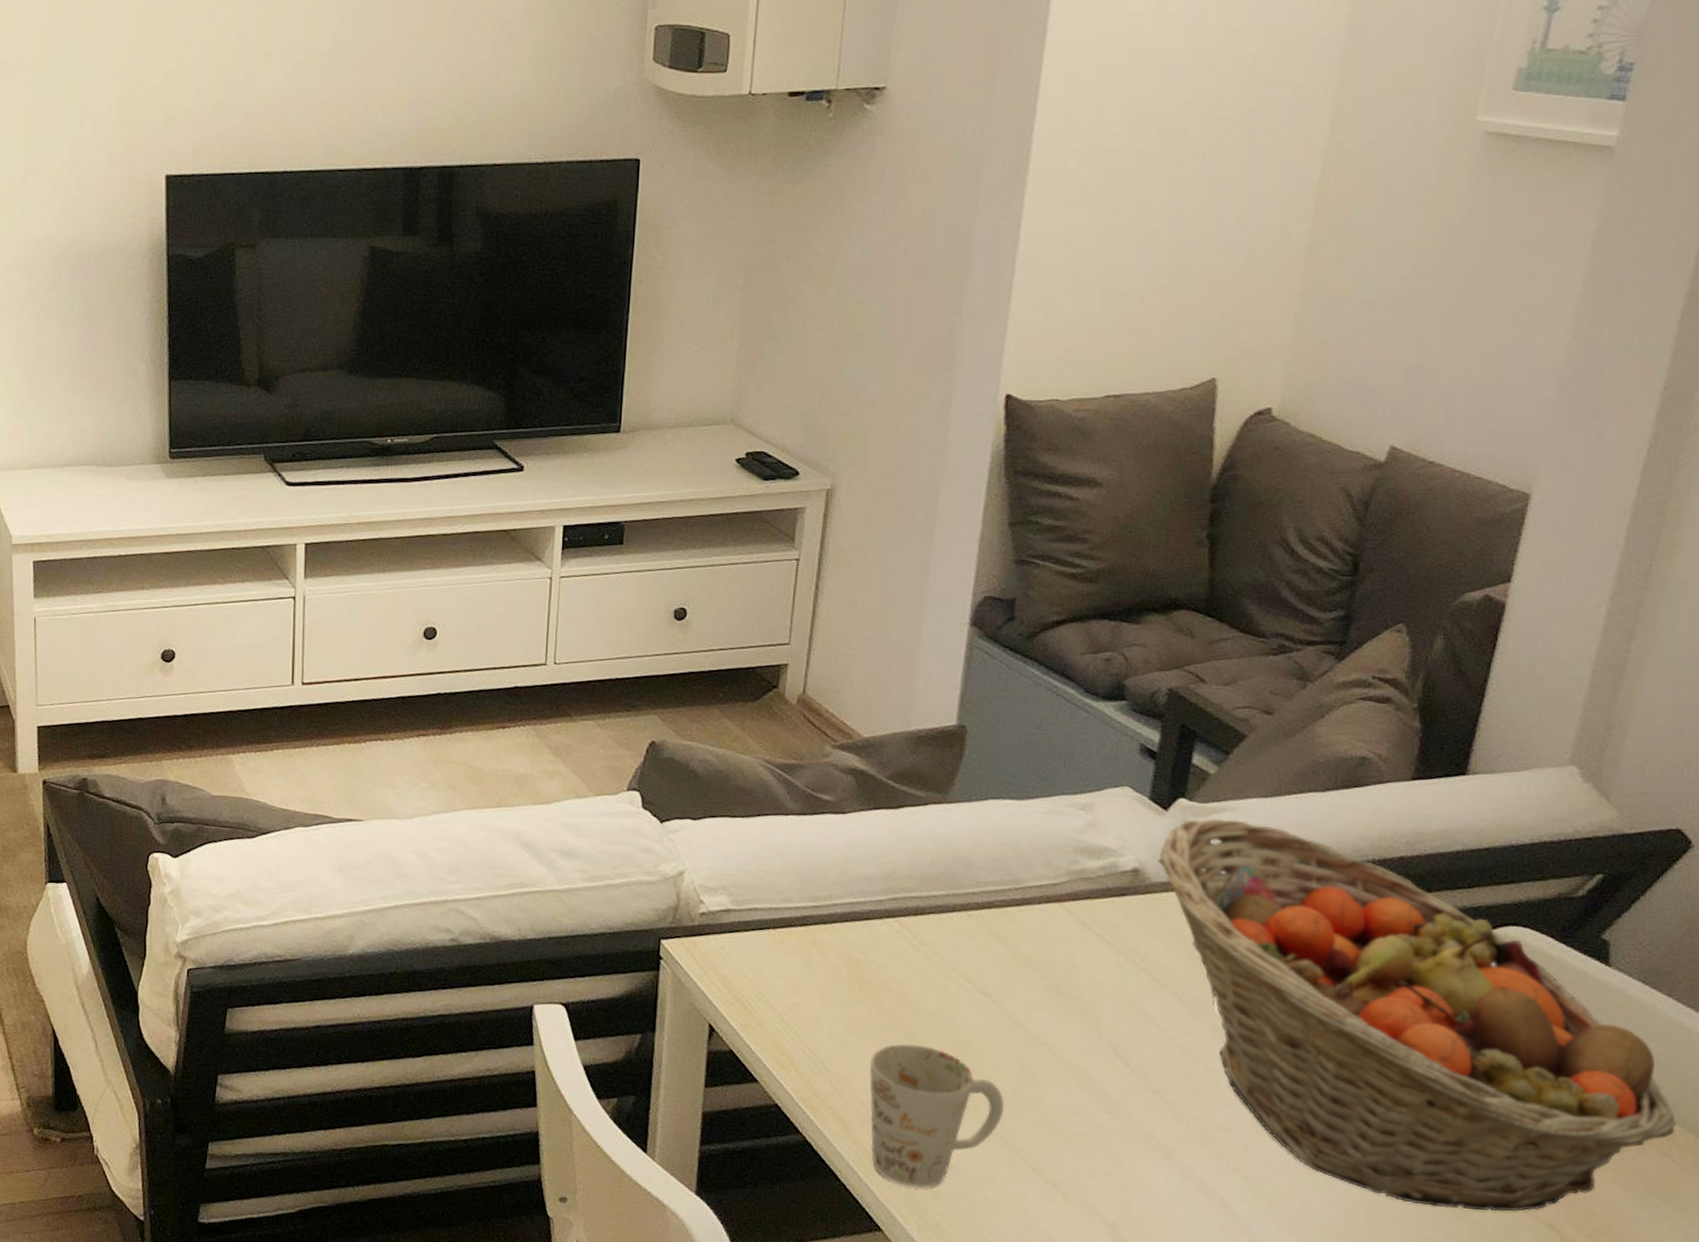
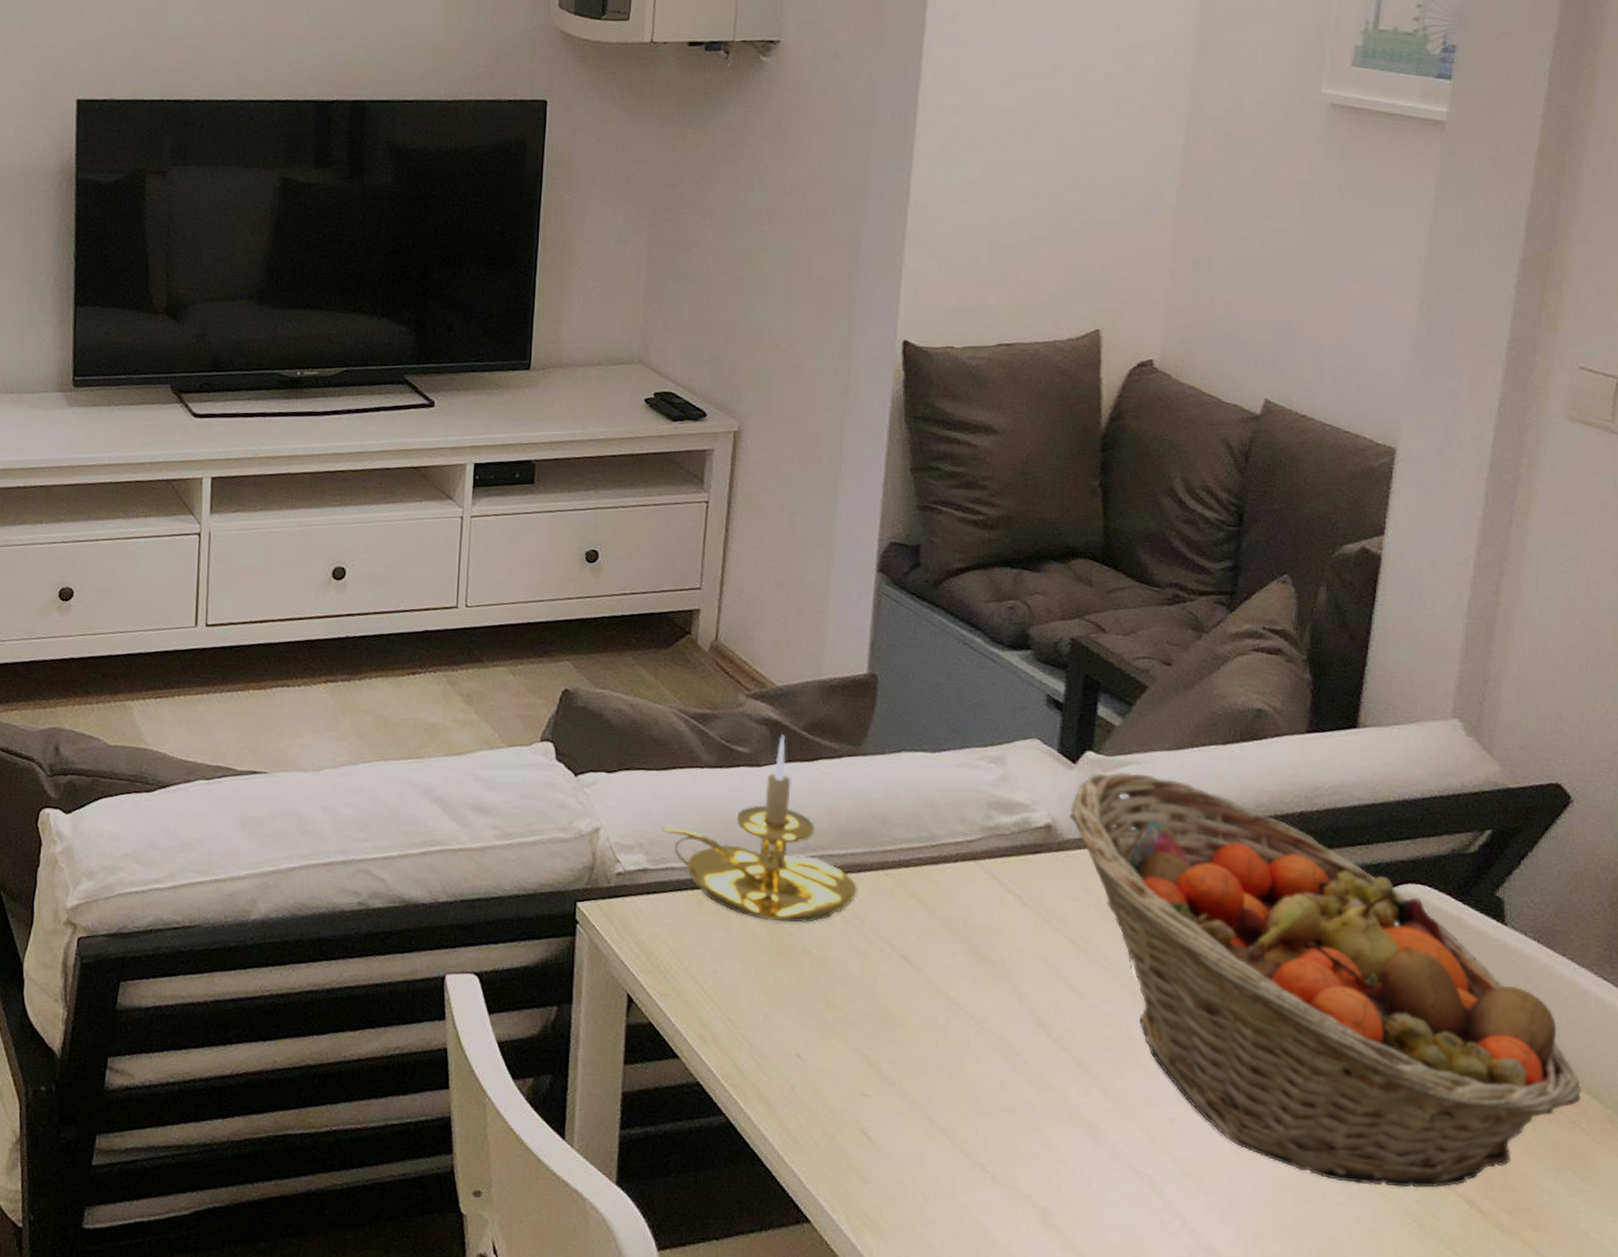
candle holder: none [746,783,939,960] -> present [663,734,857,923]
mug: present [869,1044,1004,1188] -> none [792,1014,930,1174]

